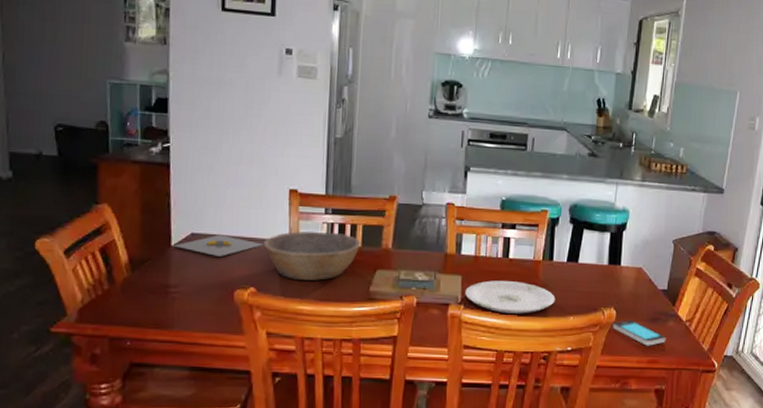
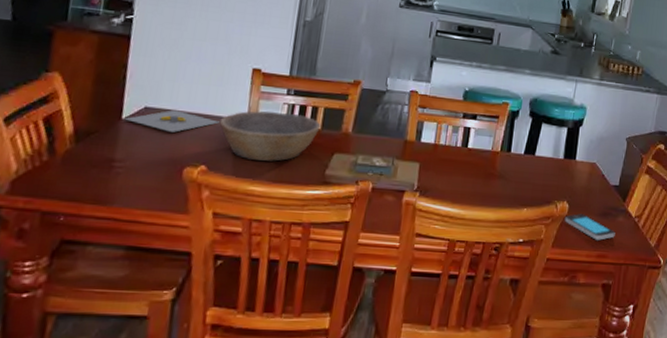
plate: present [465,280,556,314] -> none [421,169,511,204]

